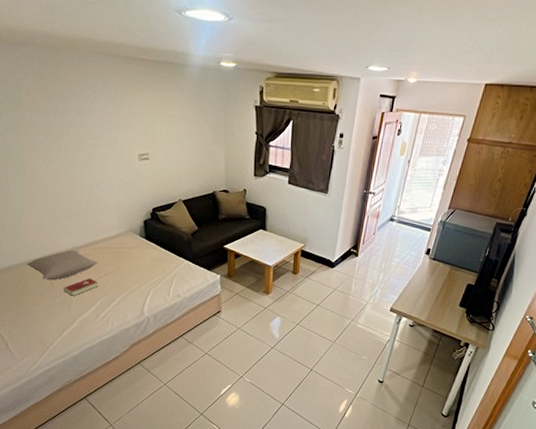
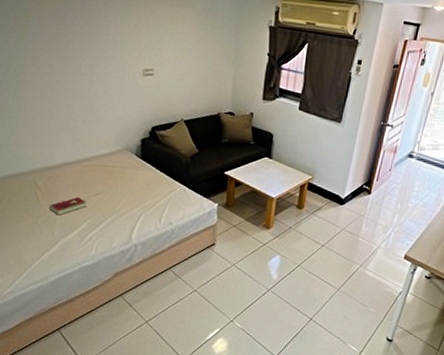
pillow: present [26,249,99,281] -> none [14,165,89,197]

